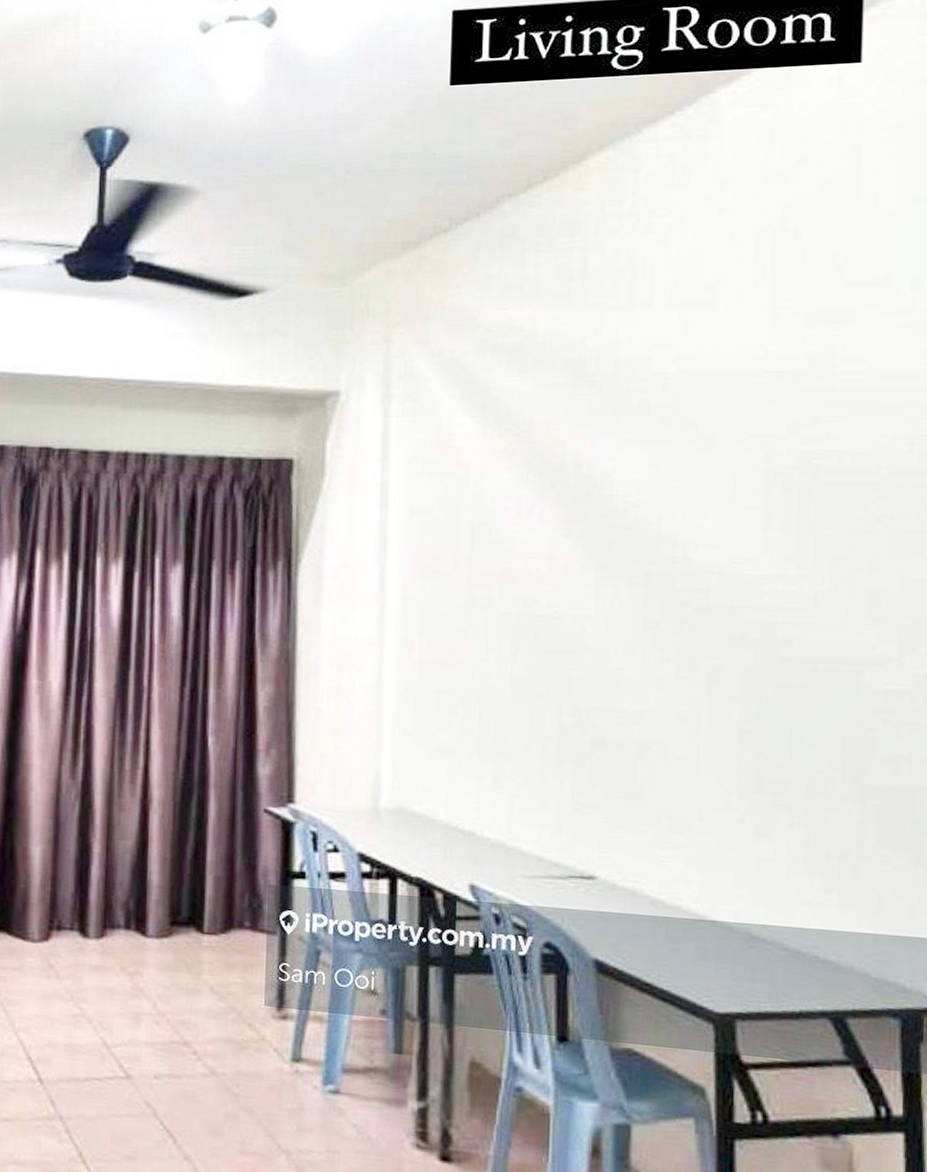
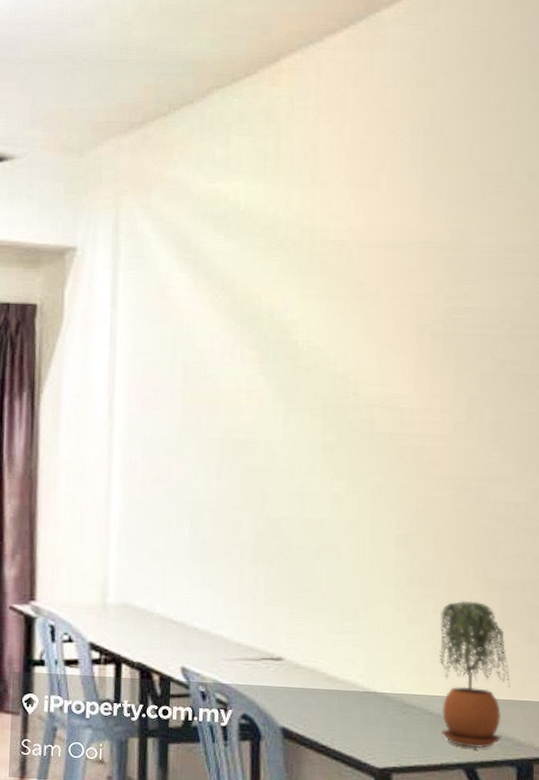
potted plant: none [797,811,892,994] -> present [439,600,510,749]

